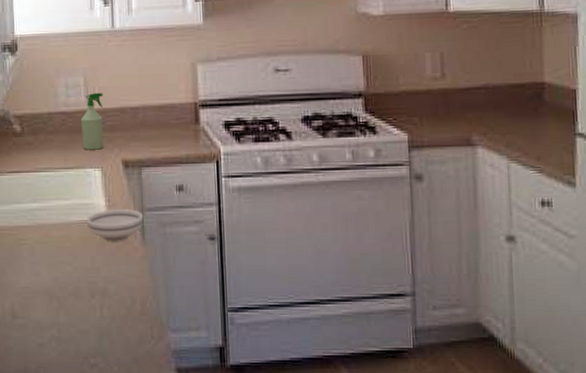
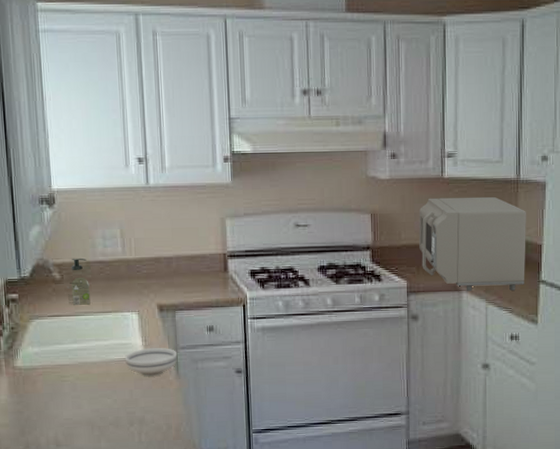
soap dispenser: none [27,108,52,162] -> present [66,258,91,306]
spray bottle: present [81,92,104,150] -> none [118,243,140,296]
microwave: none [419,32,556,147] -> present [418,196,526,292]

